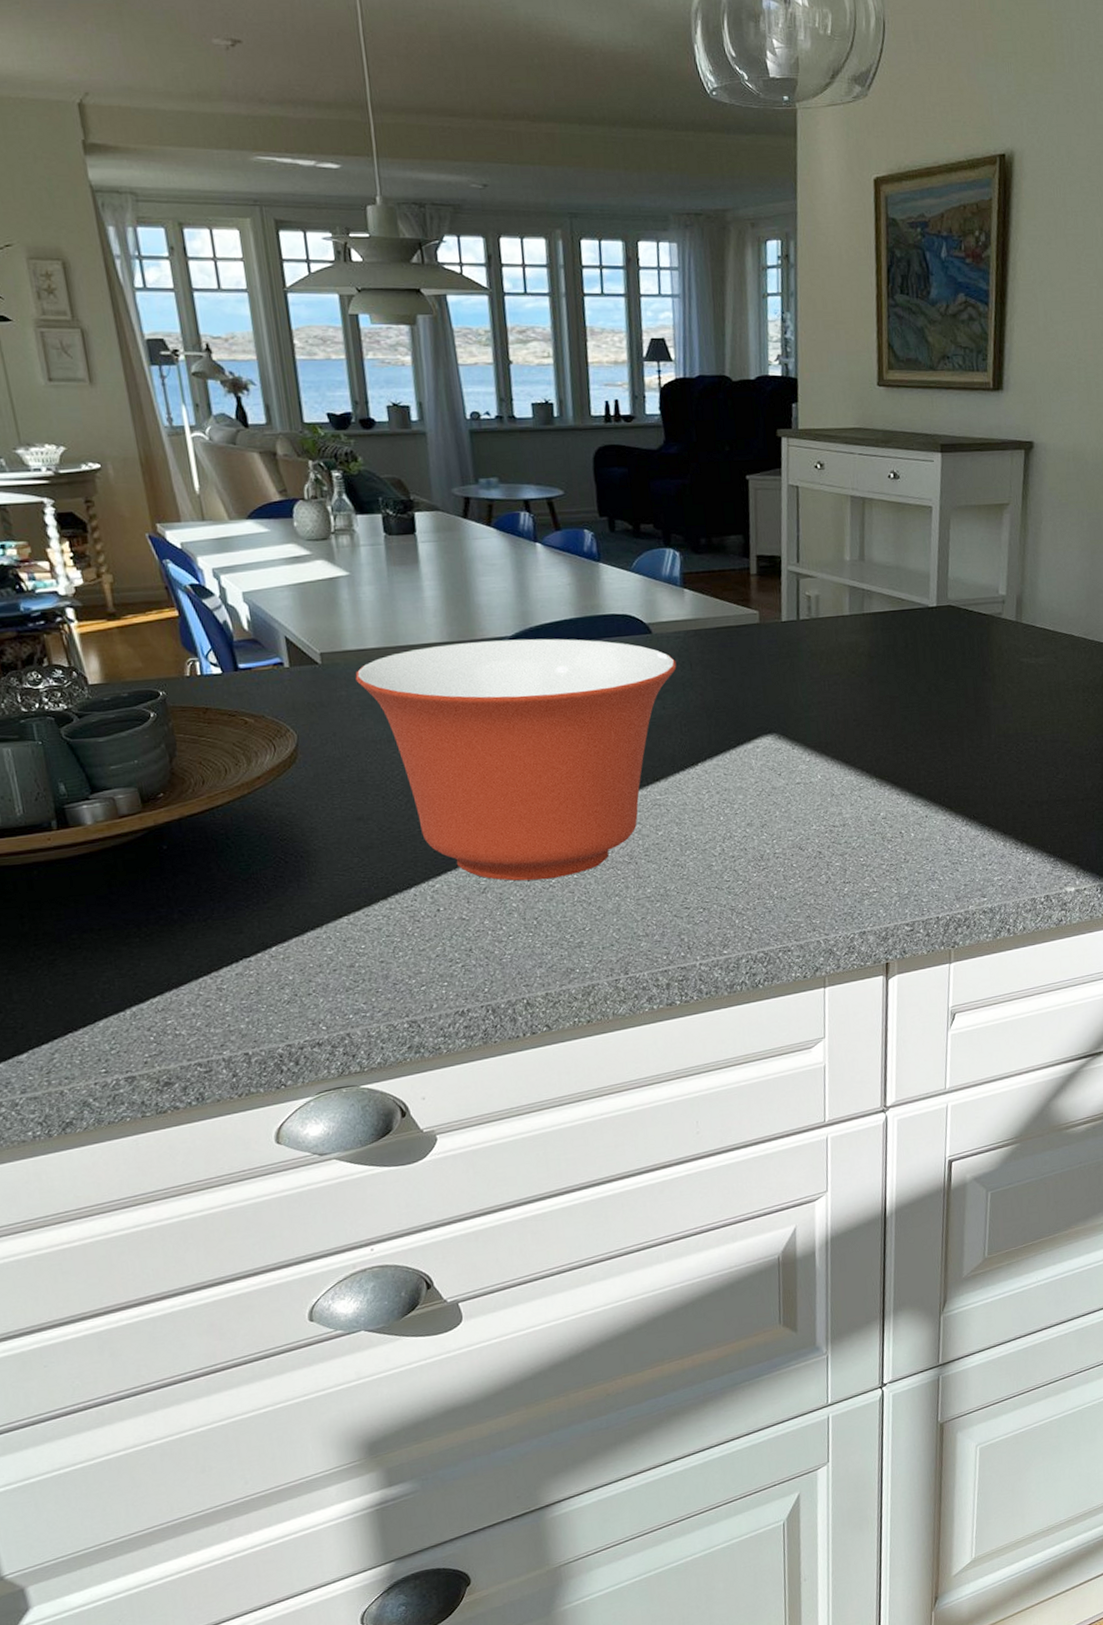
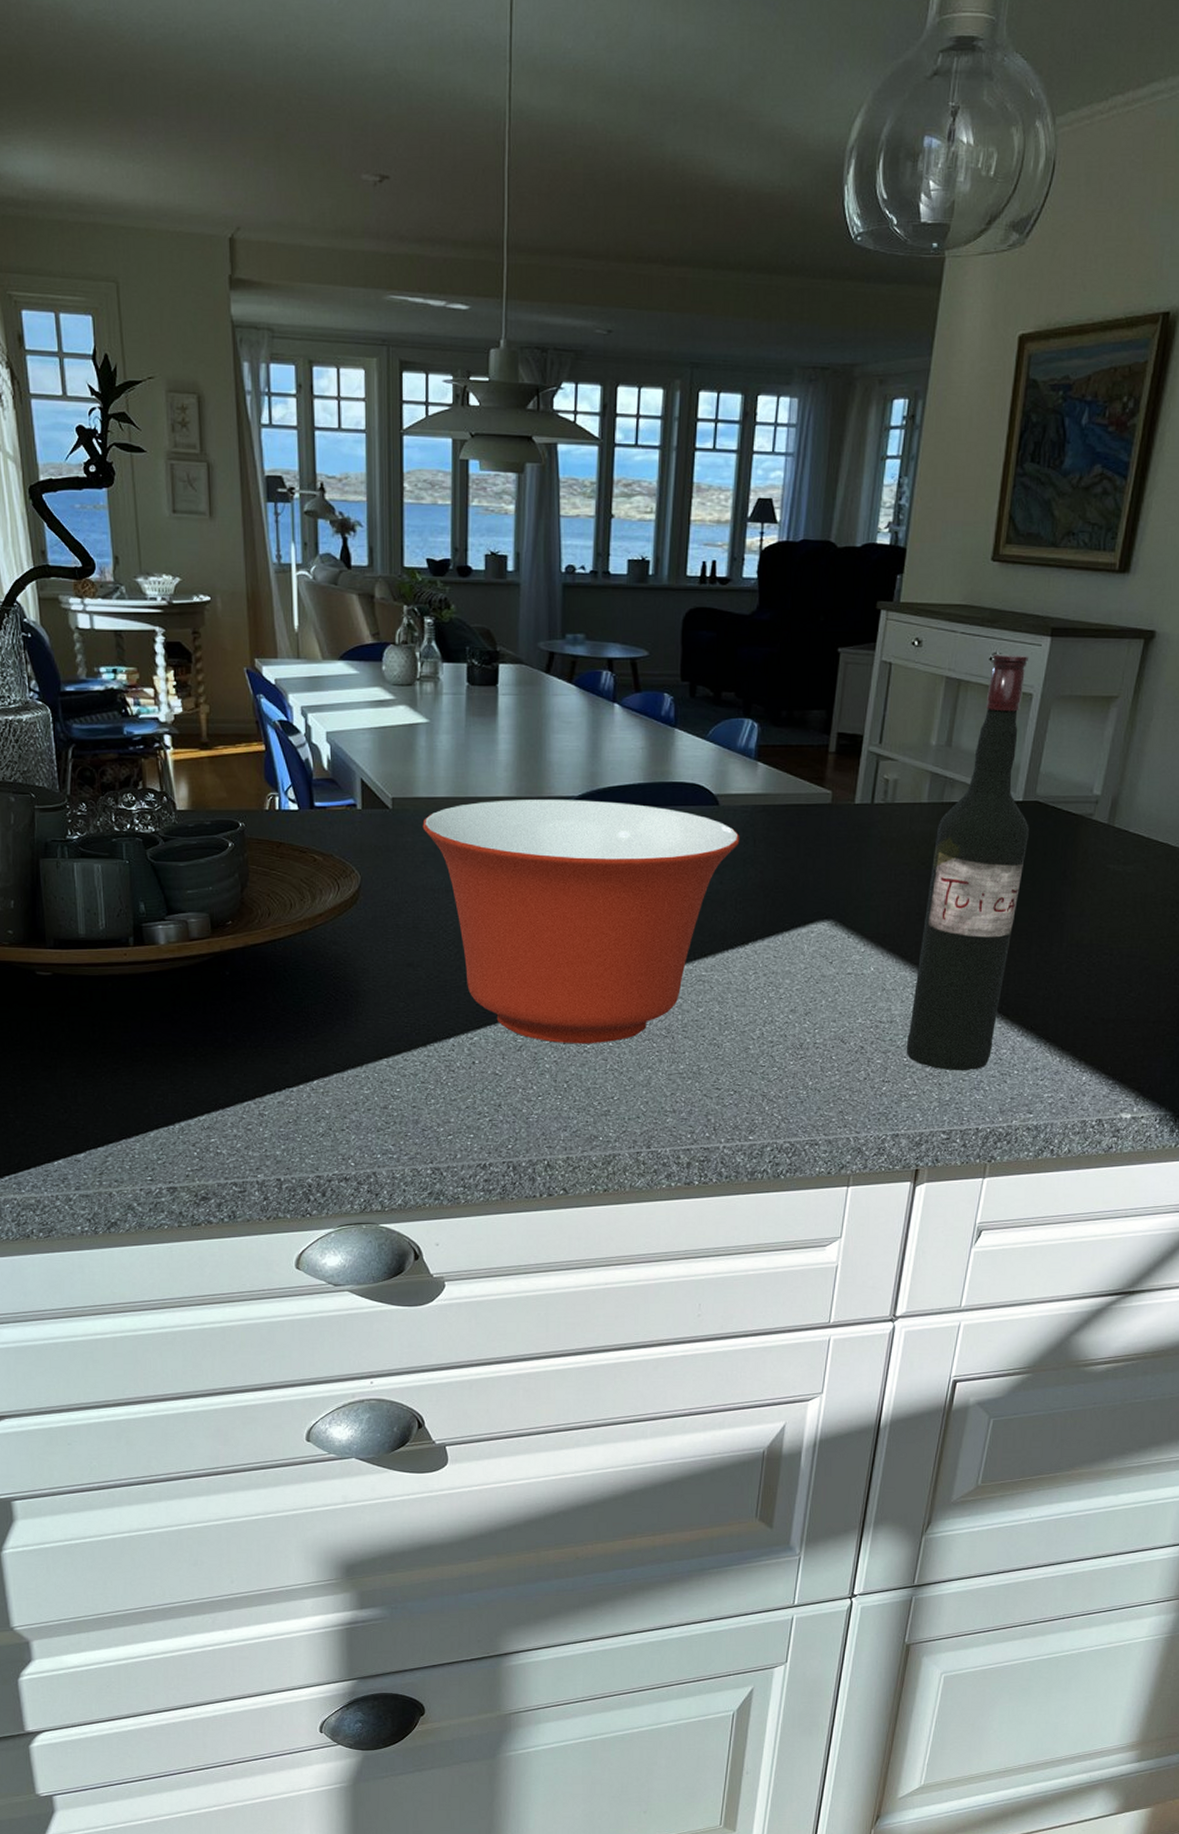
wine bottle: none [861,471,947,866] -> present [906,654,1029,1071]

